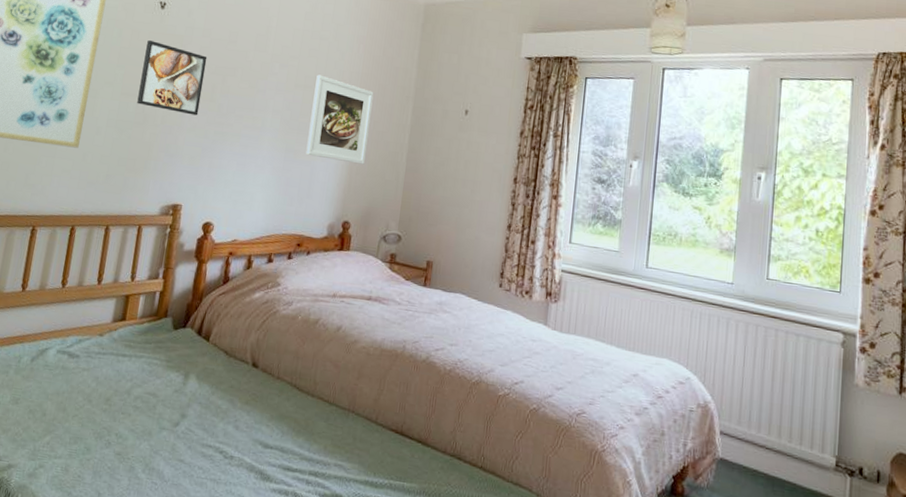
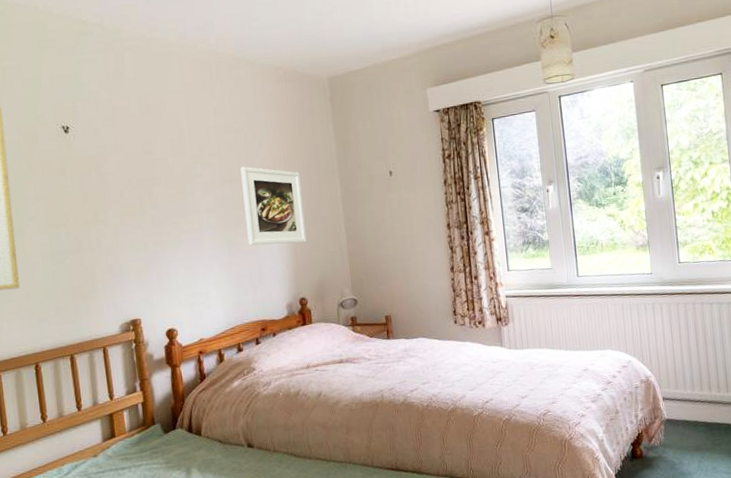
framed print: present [137,40,208,116] -> none [60,167,133,233]

